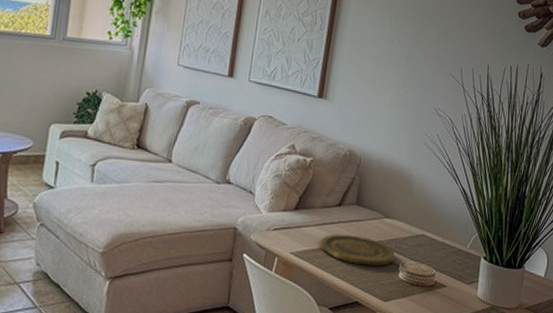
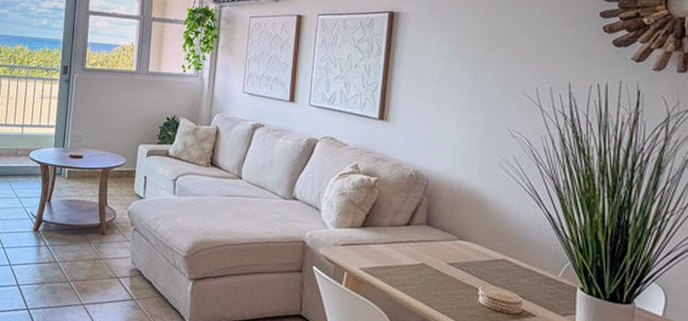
plate: present [320,233,396,267] -> none [389,252,474,289]

